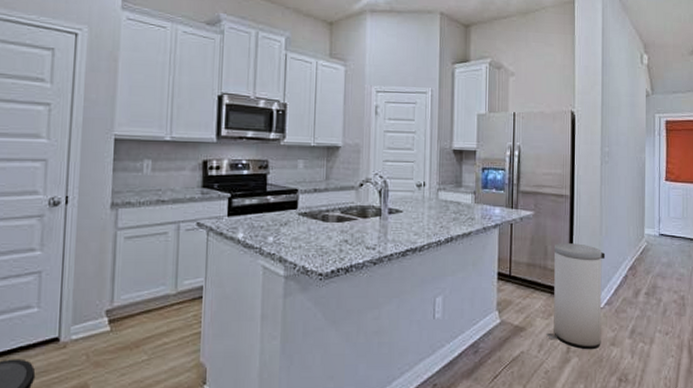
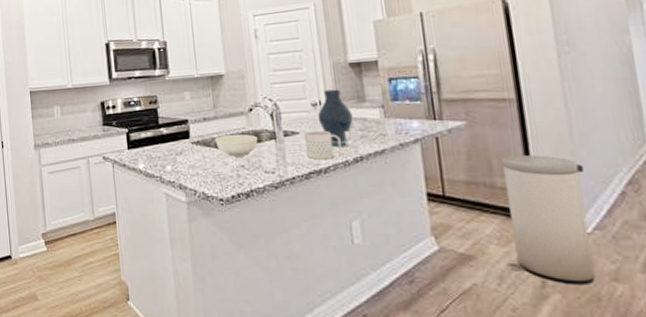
bowl: none [323,209,364,231] -> present [215,134,258,157]
mug: none [406,210,437,238] -> present [304,130,342,160]
vase: none [420,172,450,228] -> present [317,89,353,148]

